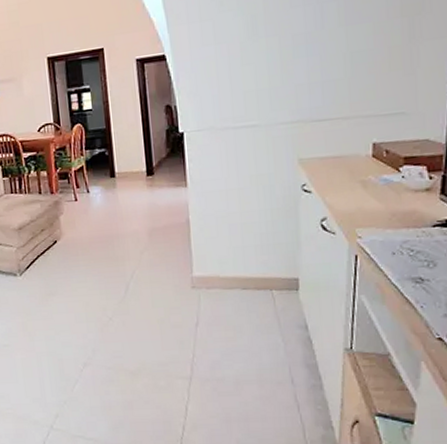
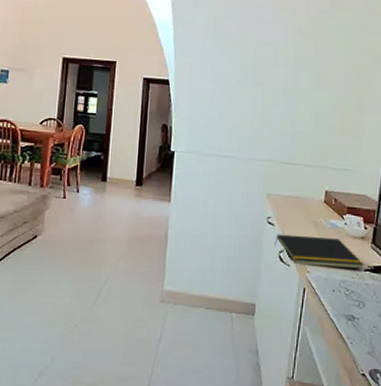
notepad: none [314,195,433,231] -> present [274,234,365,270]

